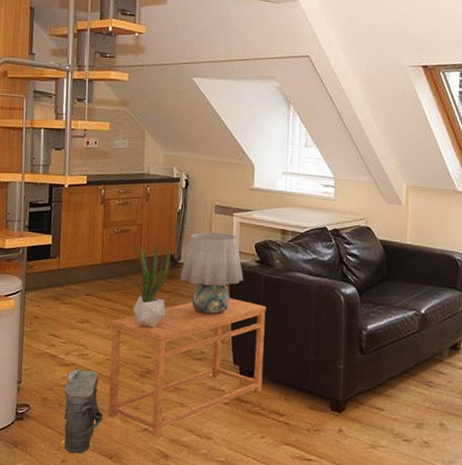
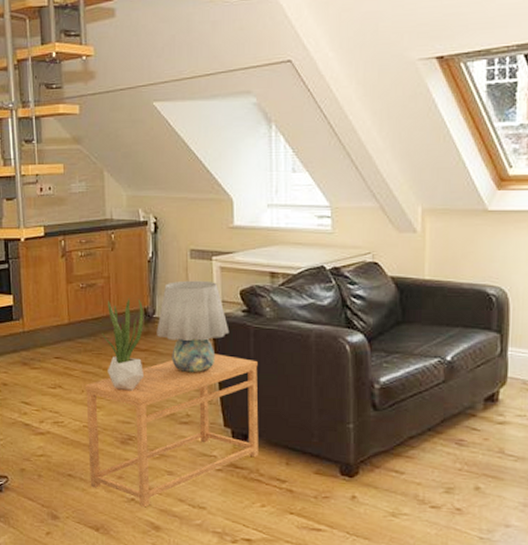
bag: present [60,368,104,454] -> none [41,436,86,526]

